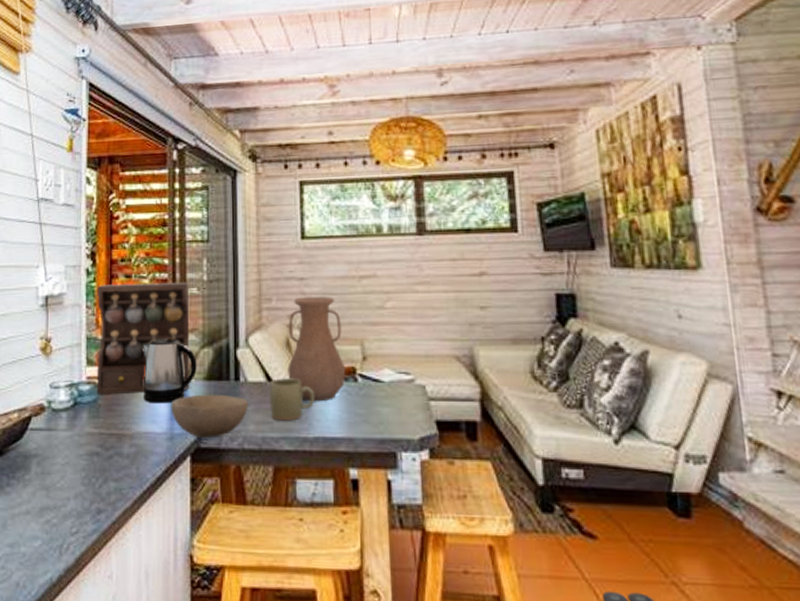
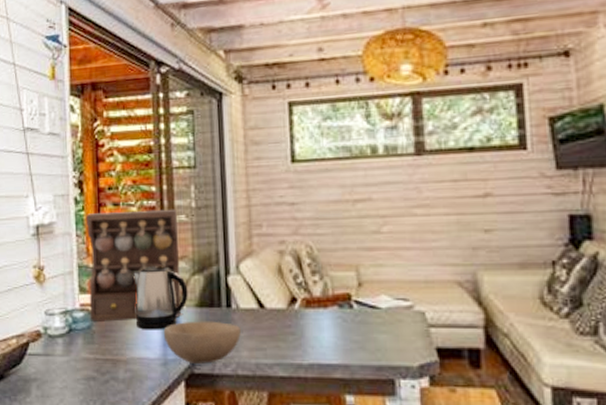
mug: present [270,377,314,421] -> none [262,303,308,348]
vase: present [287,297,346,401] -> none [280,222,341,327]

